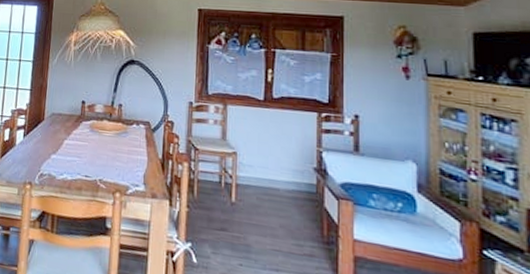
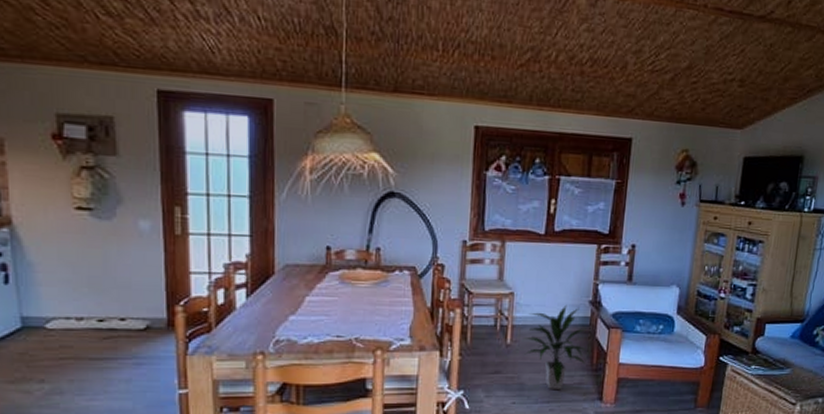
indoor plant: none [247,169,314,258] -> present [523,304,586,389]

